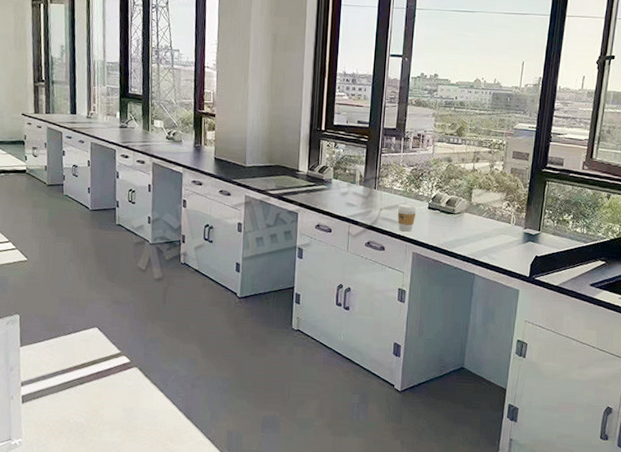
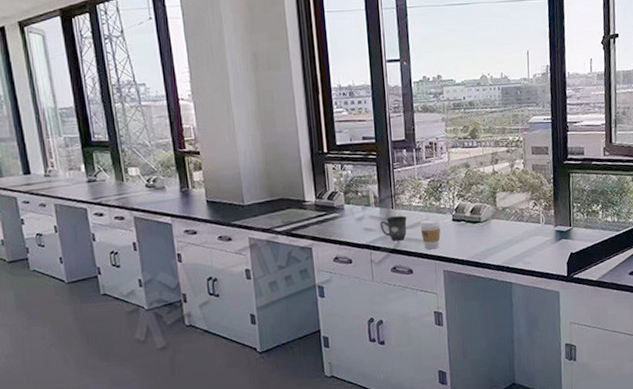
mug: none [361,196,387,219] -> present [379,215,407,241]

